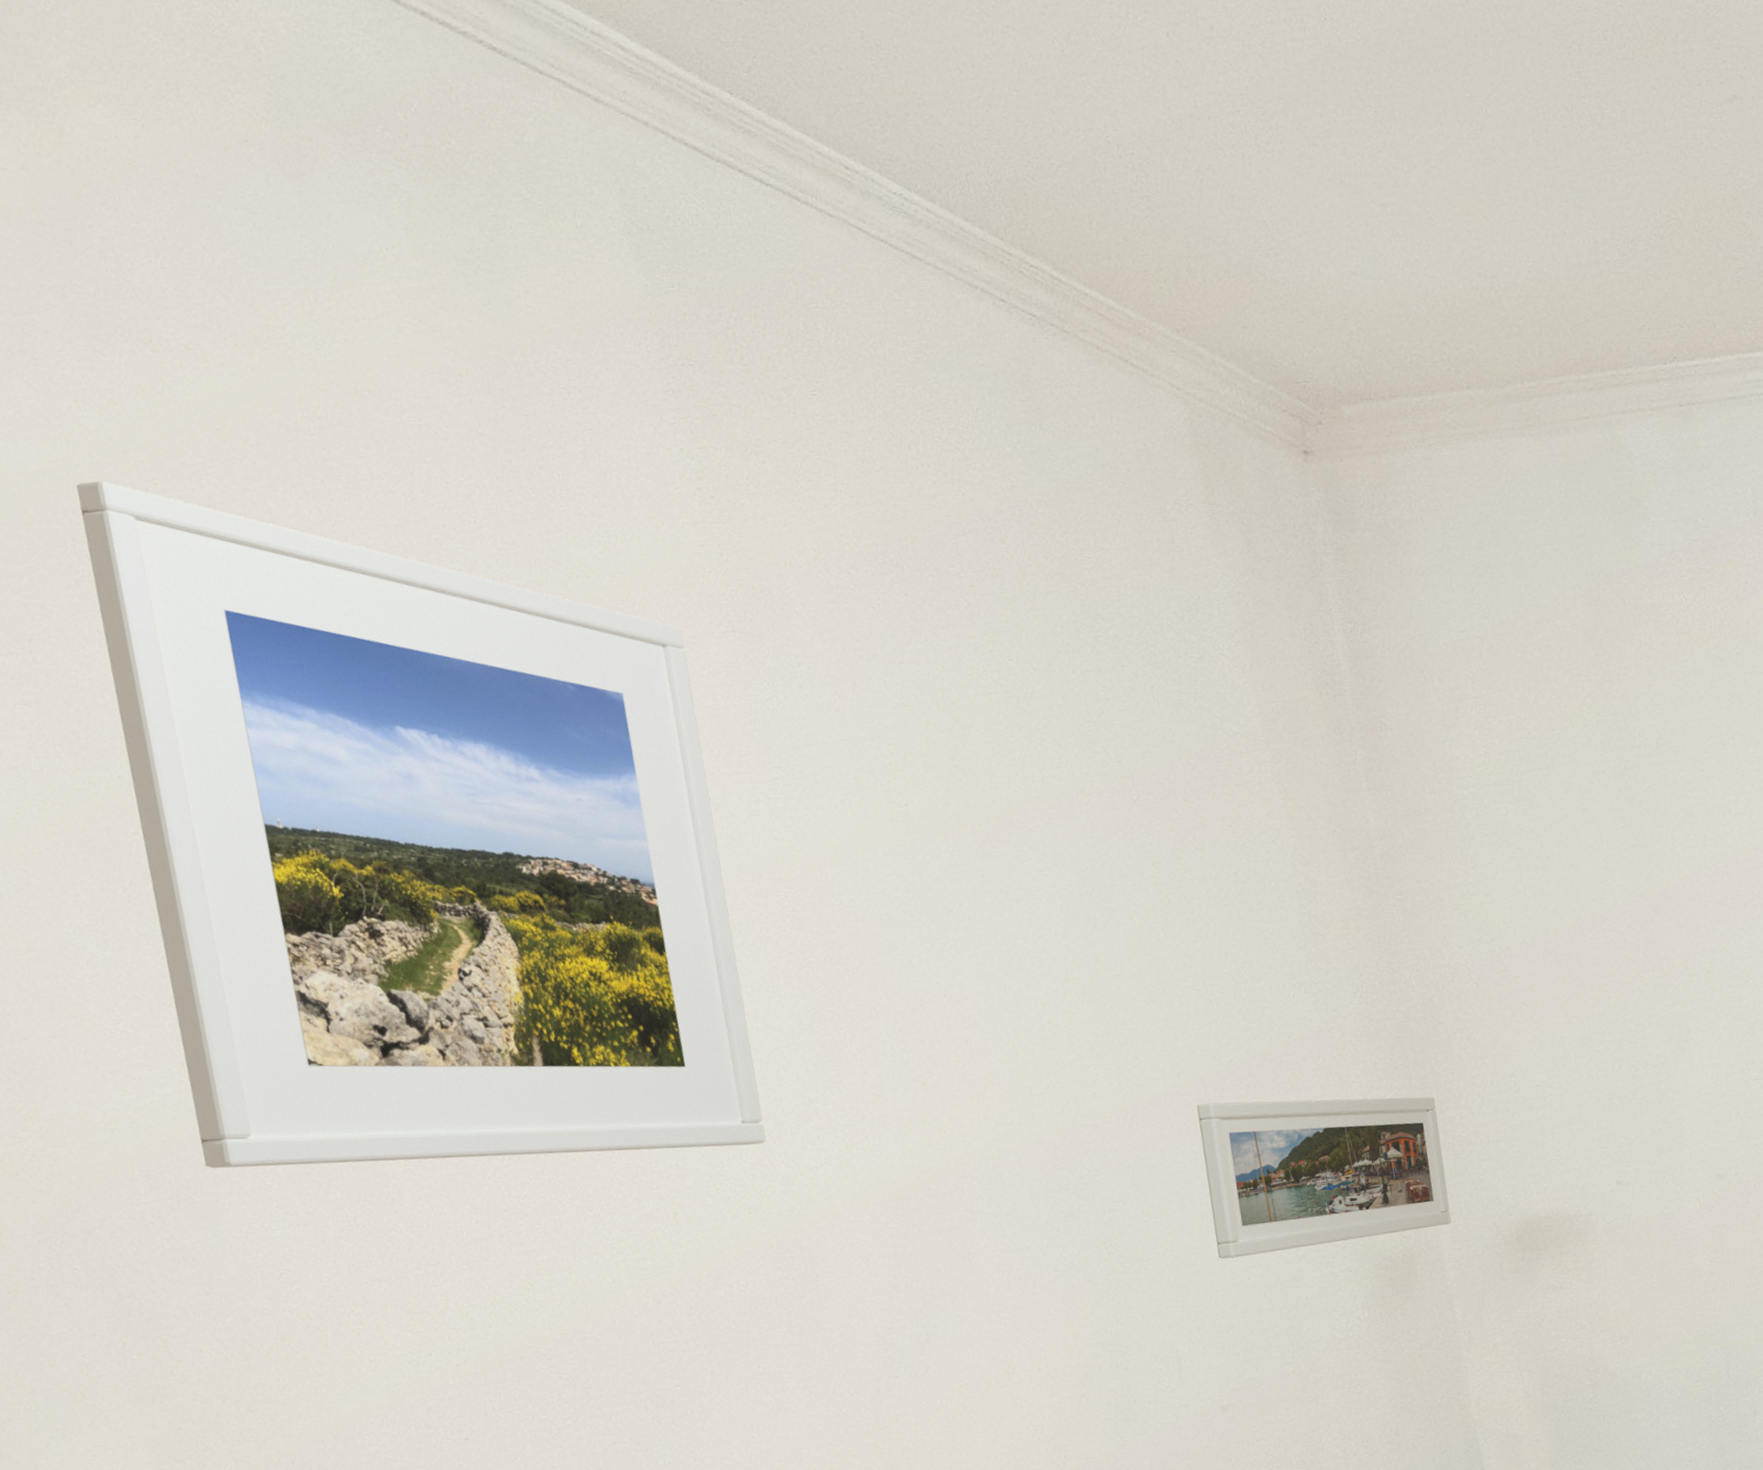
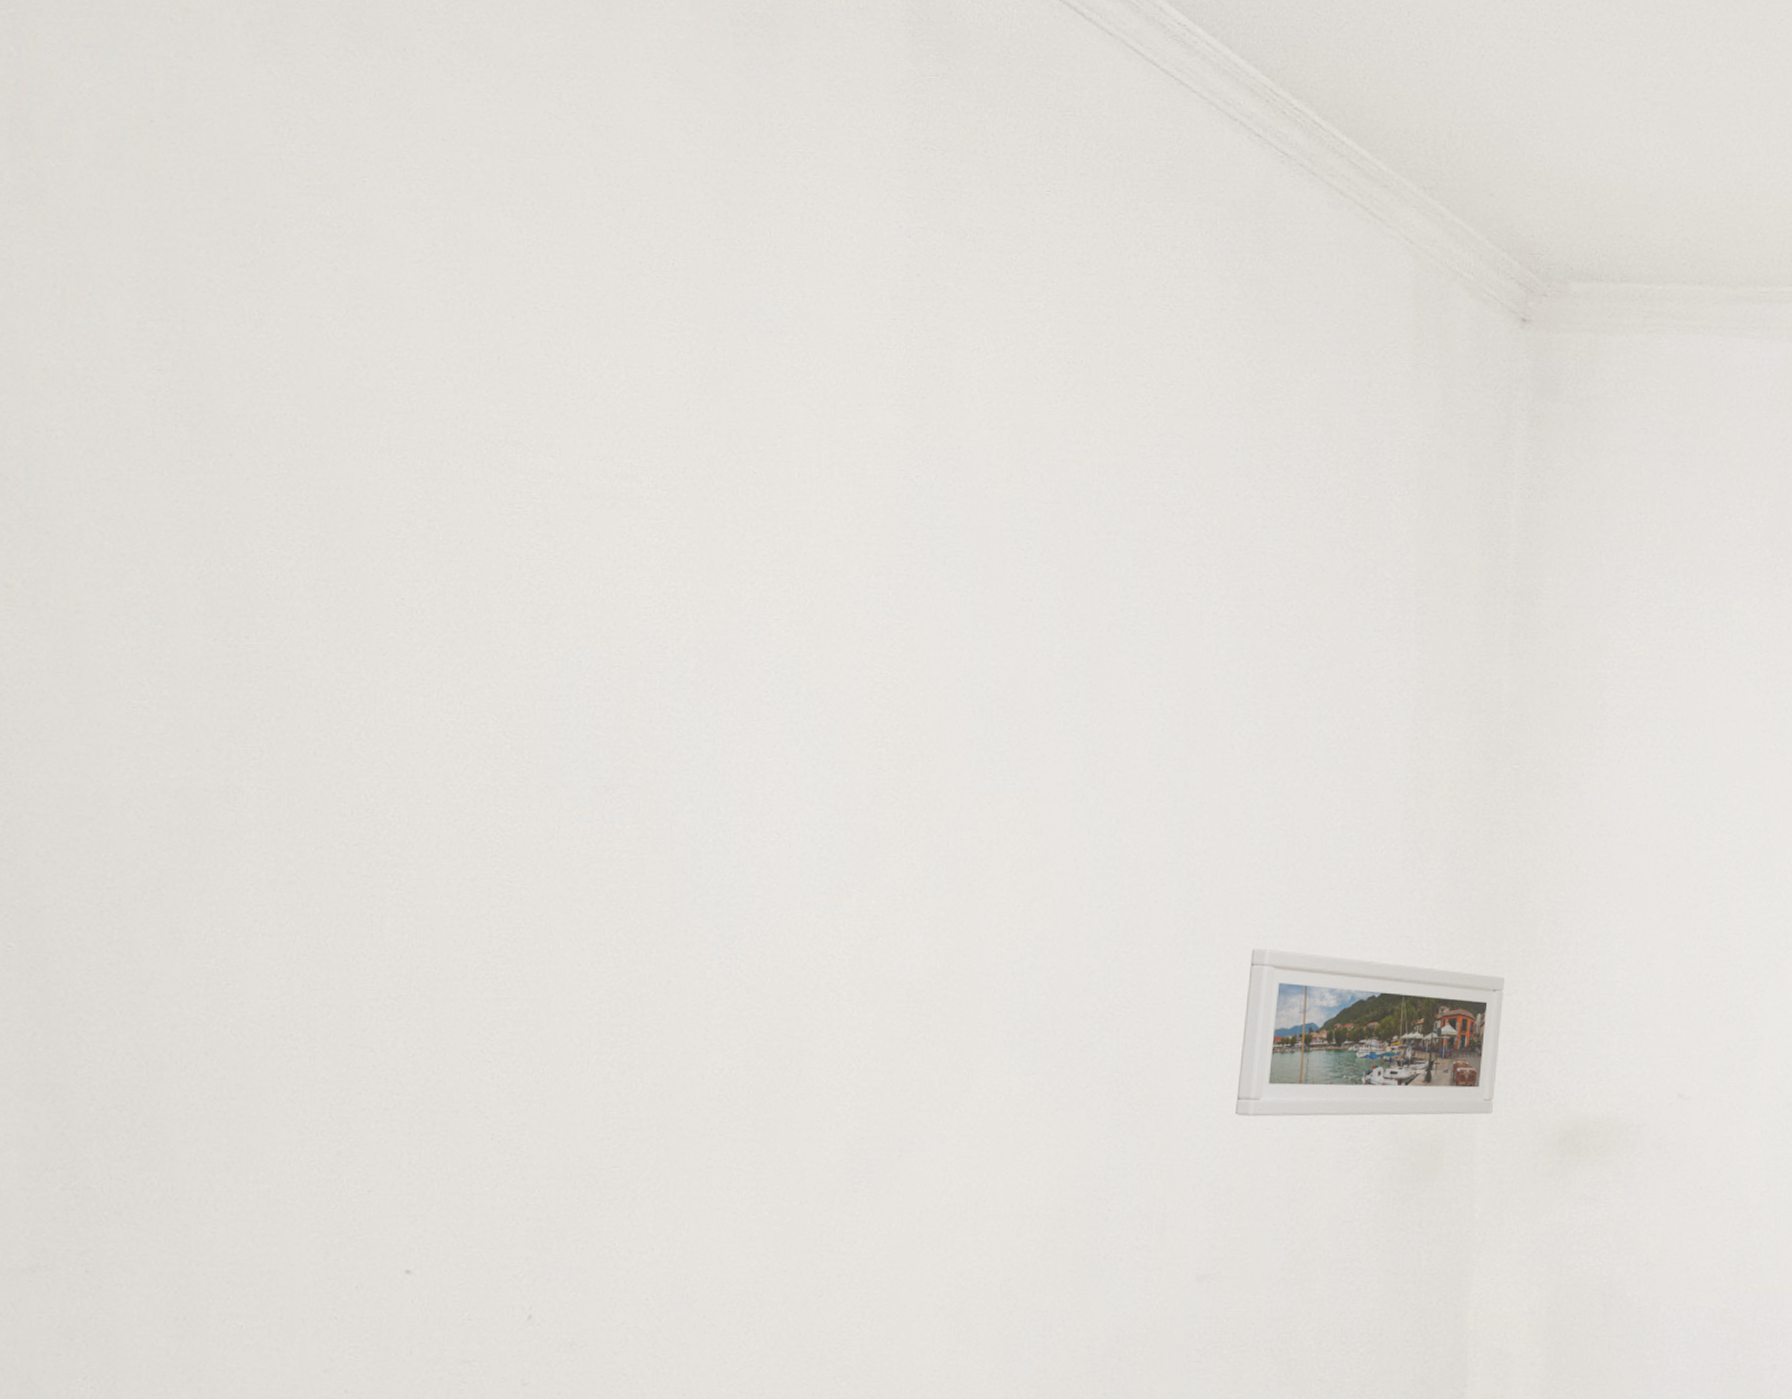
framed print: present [76,480,766,1169] -> none [185,169,850,922]

